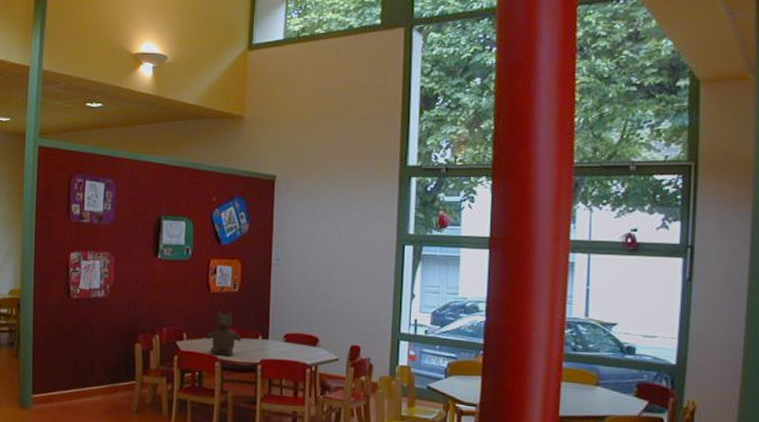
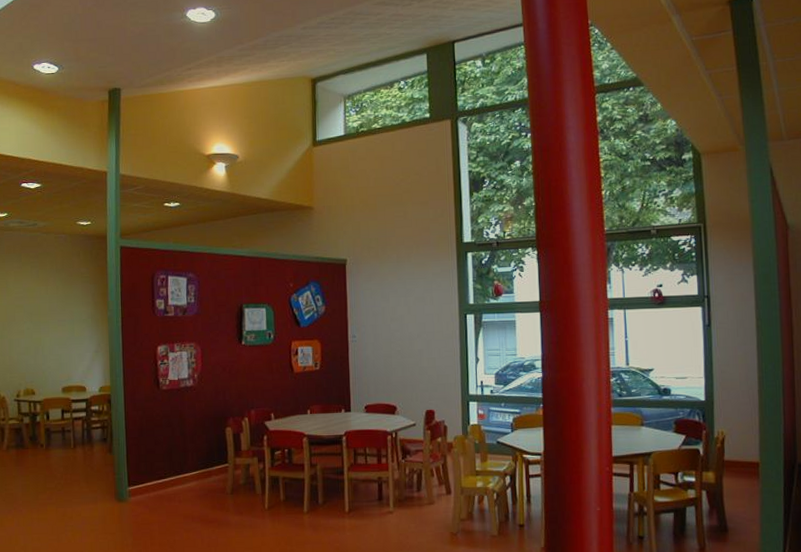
teddy bear: present [206,310,242,356] -> none [293,388,326,432]

